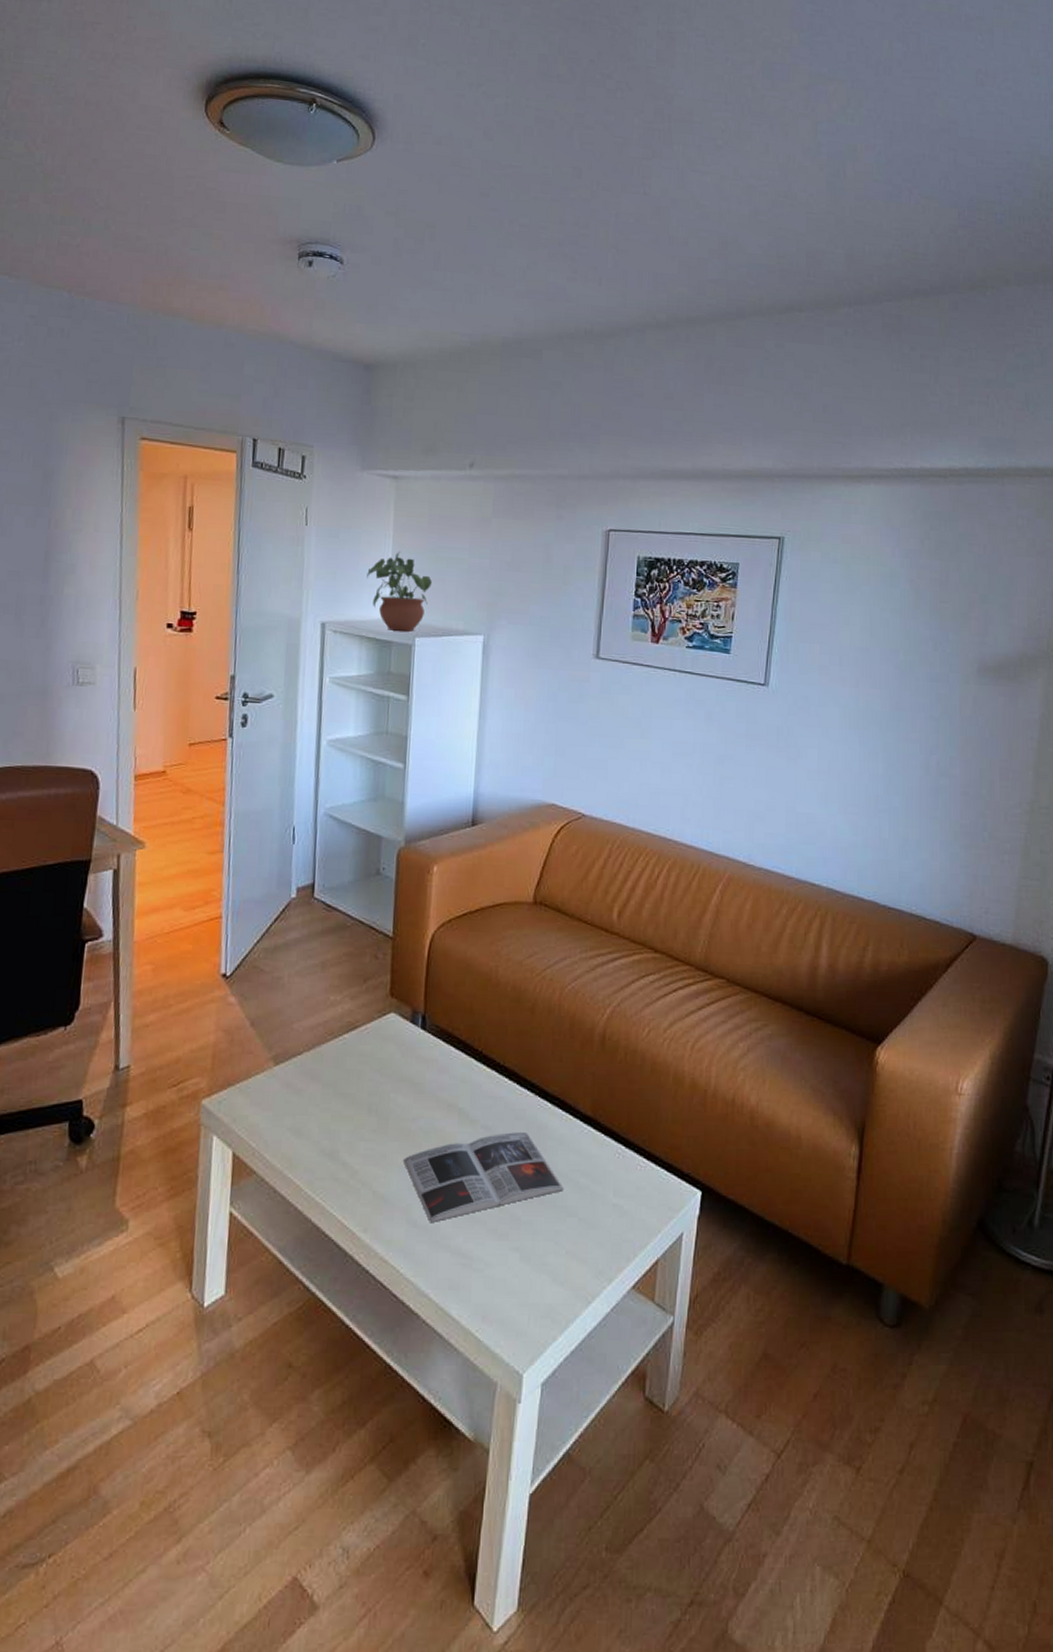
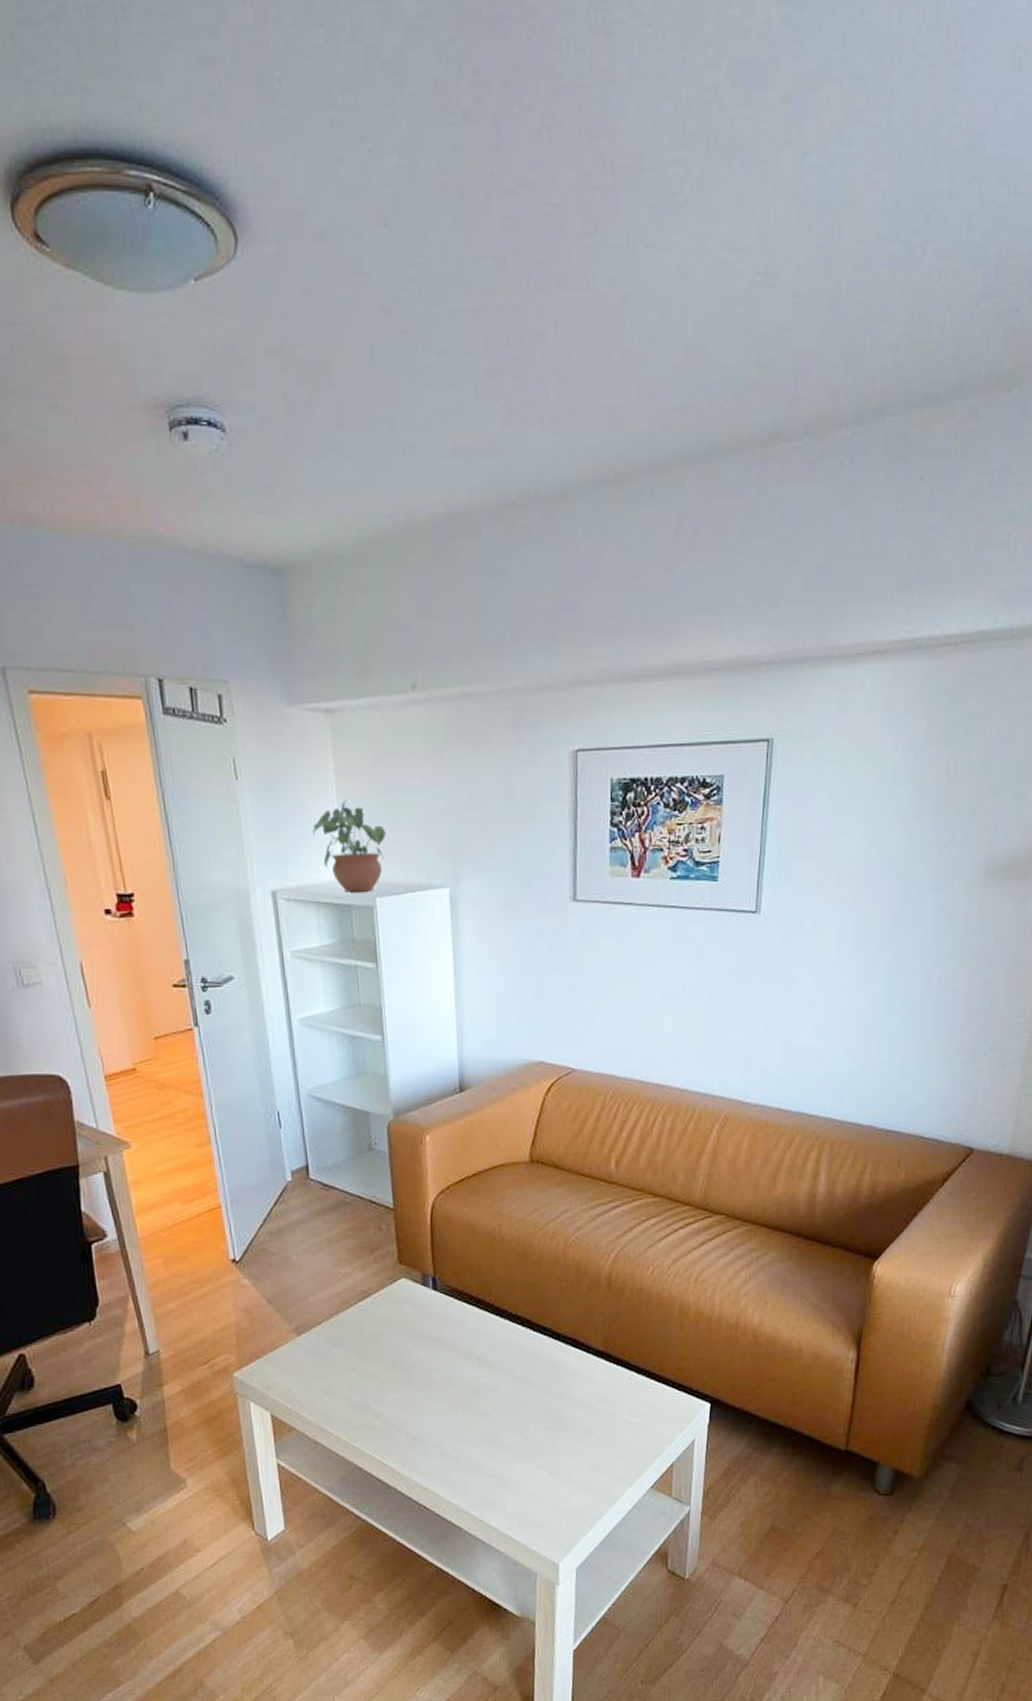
magazine: present [403,1132,564,1222] -> none [431,1370,582,1453]

